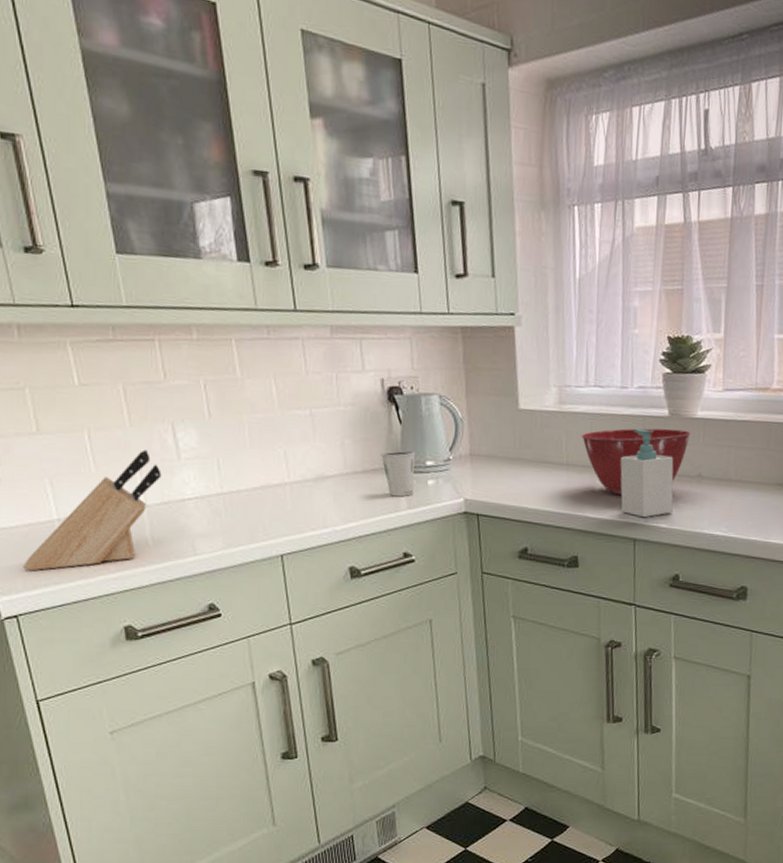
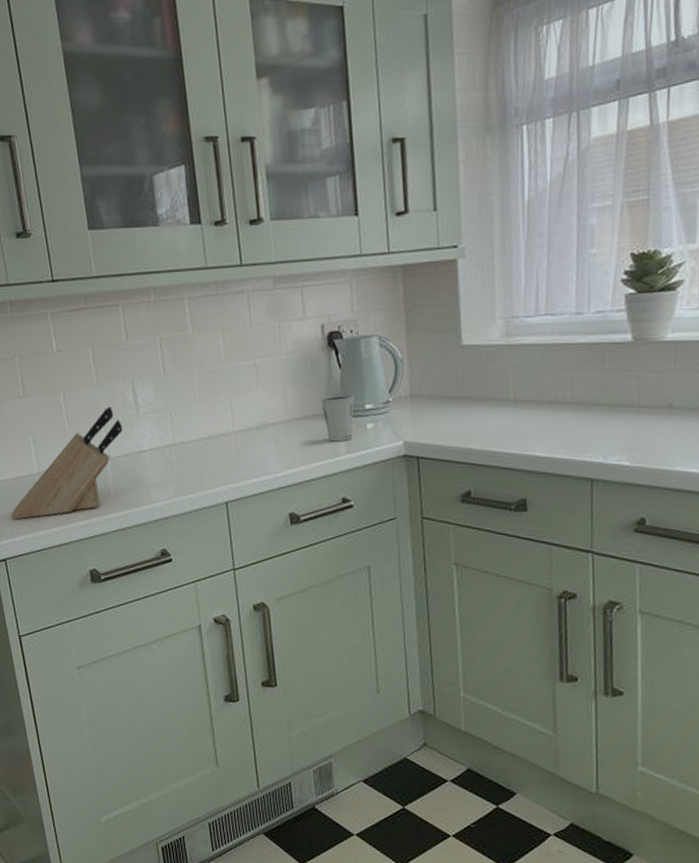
mixing bowl: present [581,428,691,496] -> none [530,355,659,432]
soap bottle: present [620,428,674,518] -> none [575,357,639,456]

